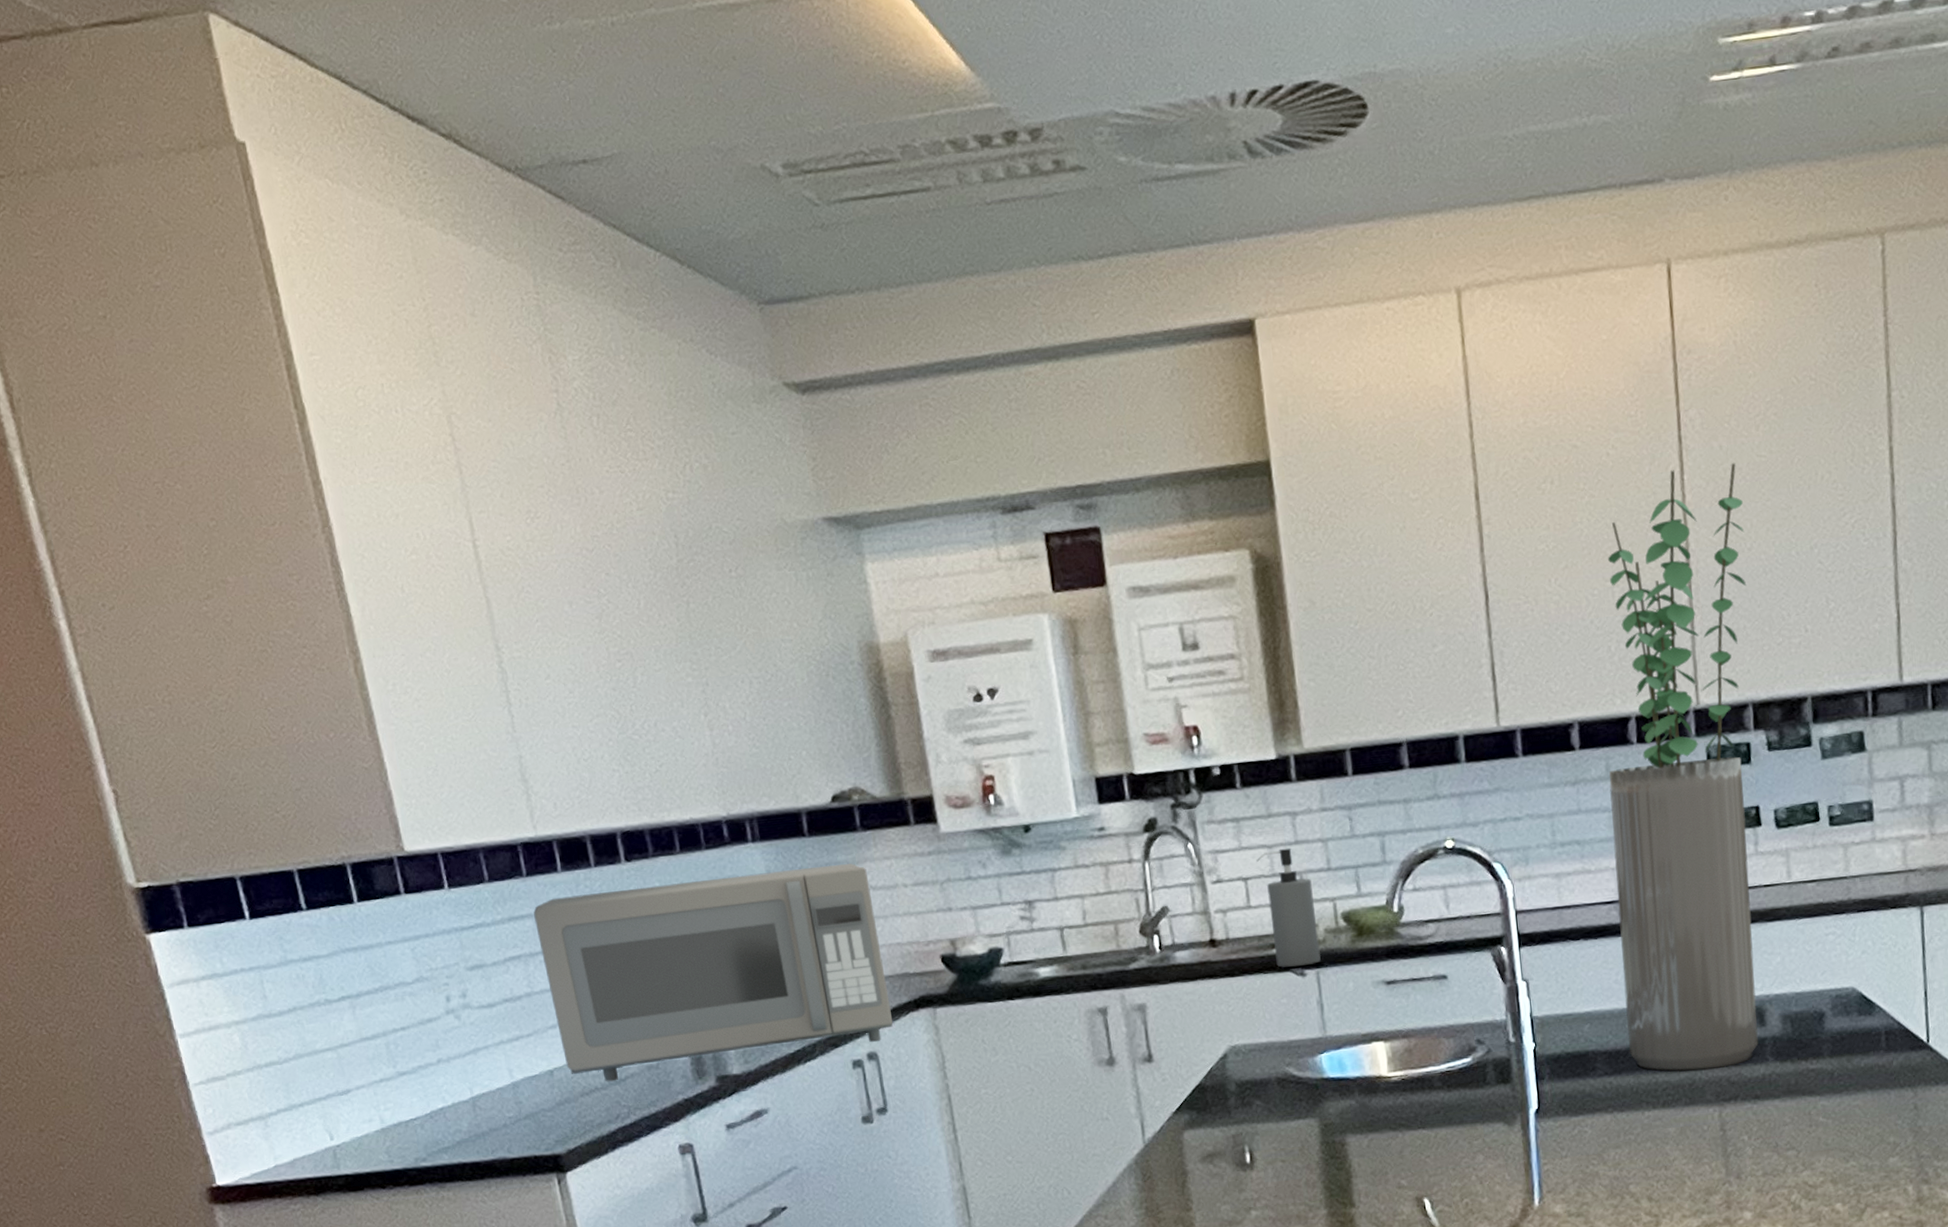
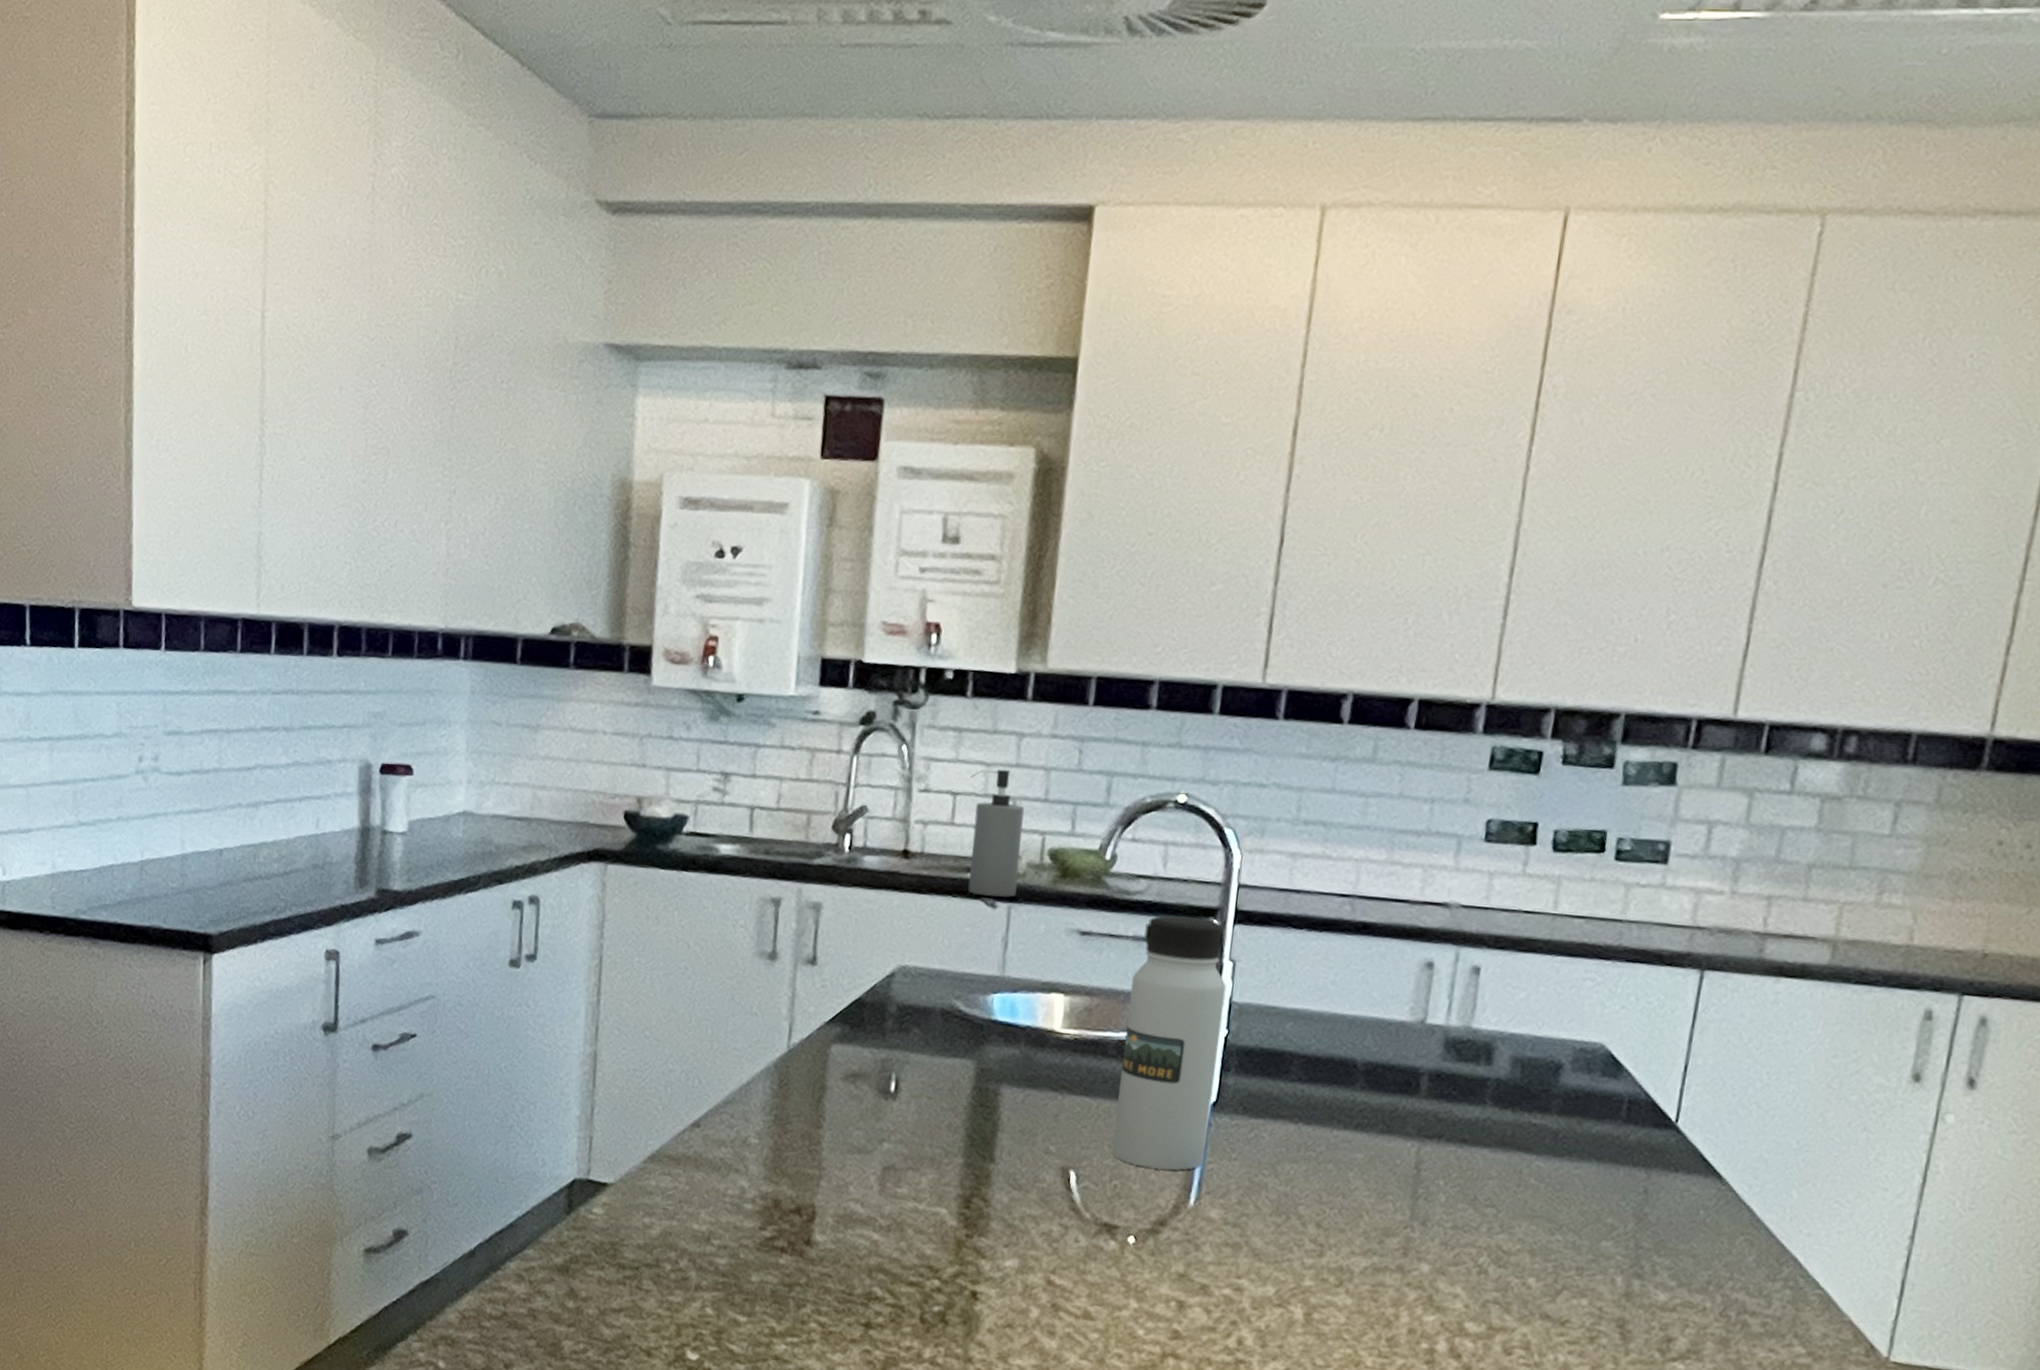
microwave: present [533,863,893,1082] -> none [236,679,570,887]
water bottle: none [1440,947,1539,1182] -> present [1112,915,1227,1171]
vase: present [1607,463,1759,1073] -> none [1330,438,1595,1101]

